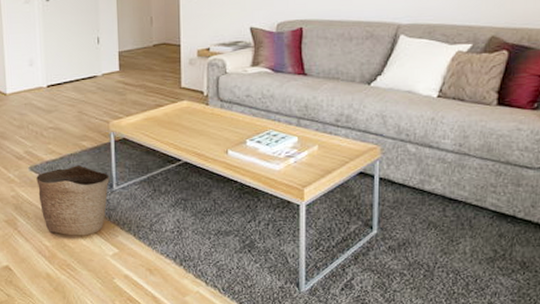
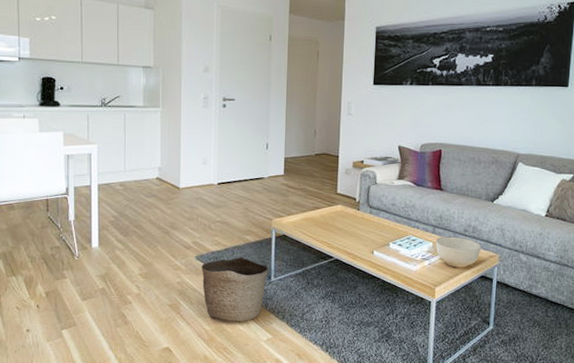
bowl: none [302,128,358,165] -> present [436,236,482,268]

